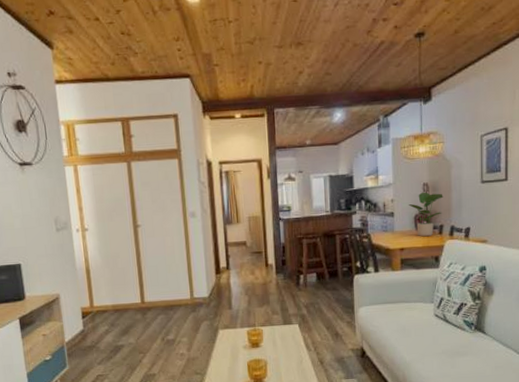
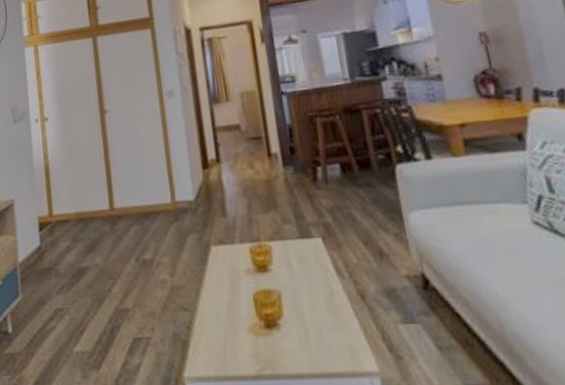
potted plant: present [408,192,443,237] -> none [461,44,515,107]

